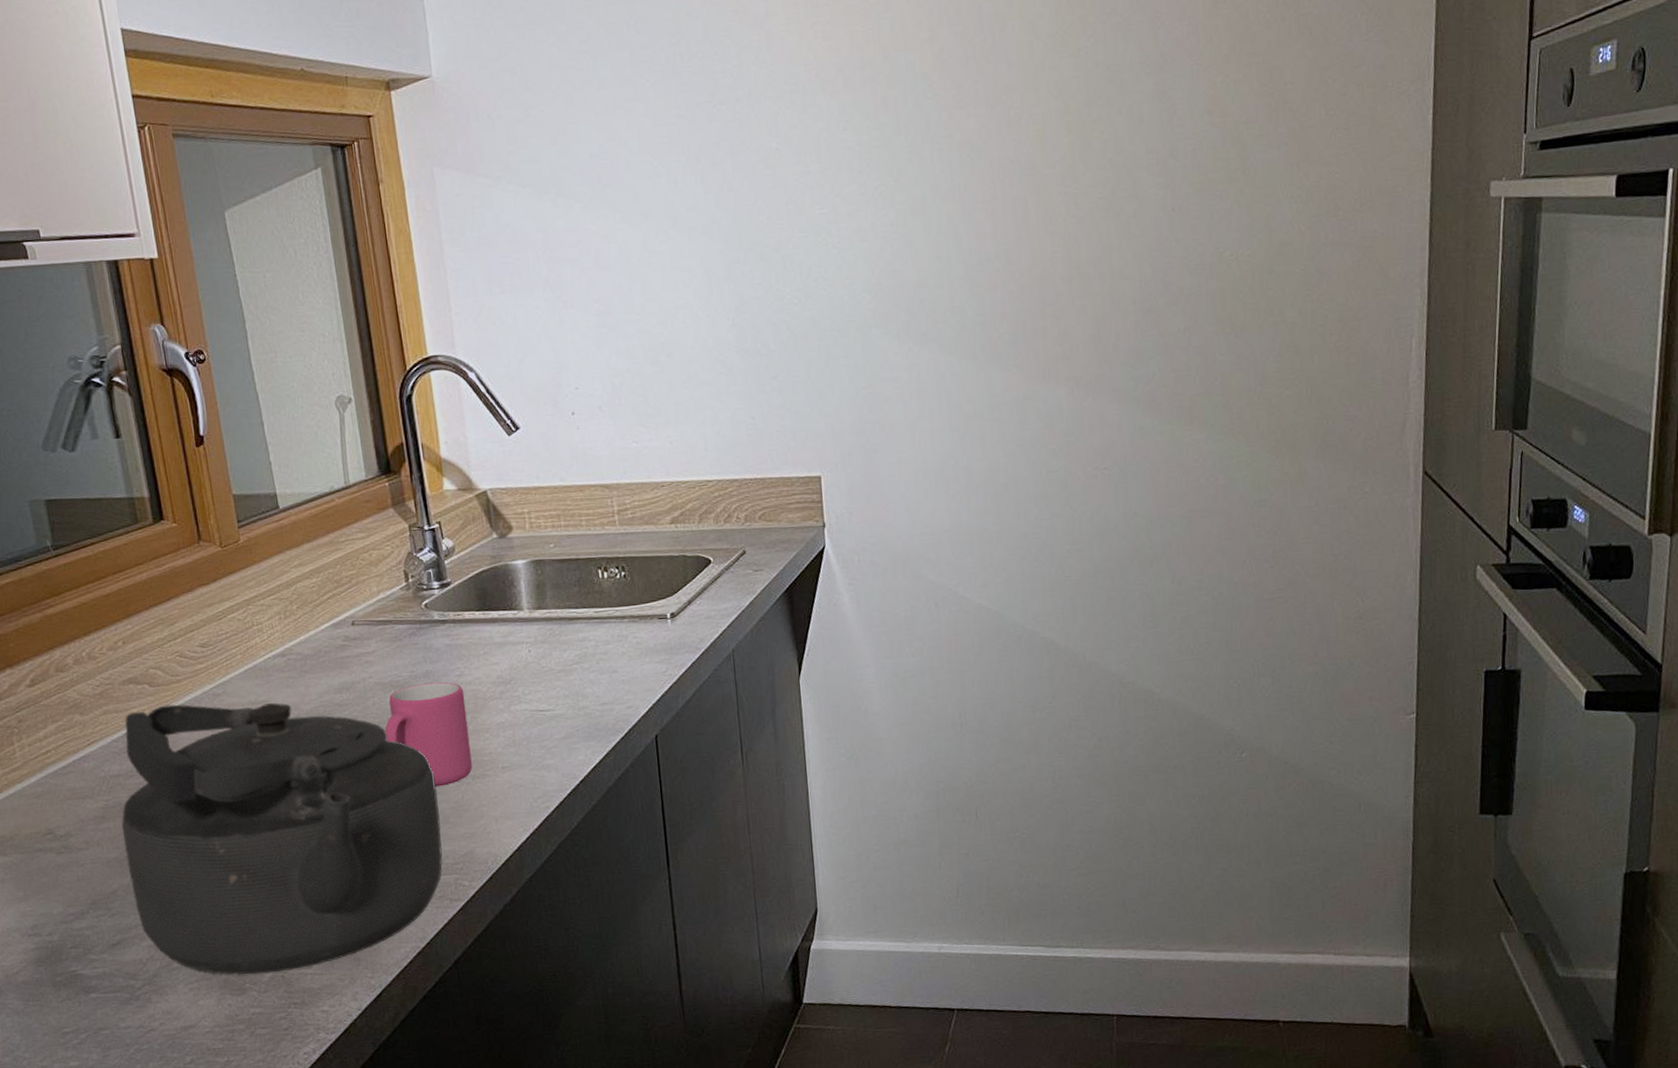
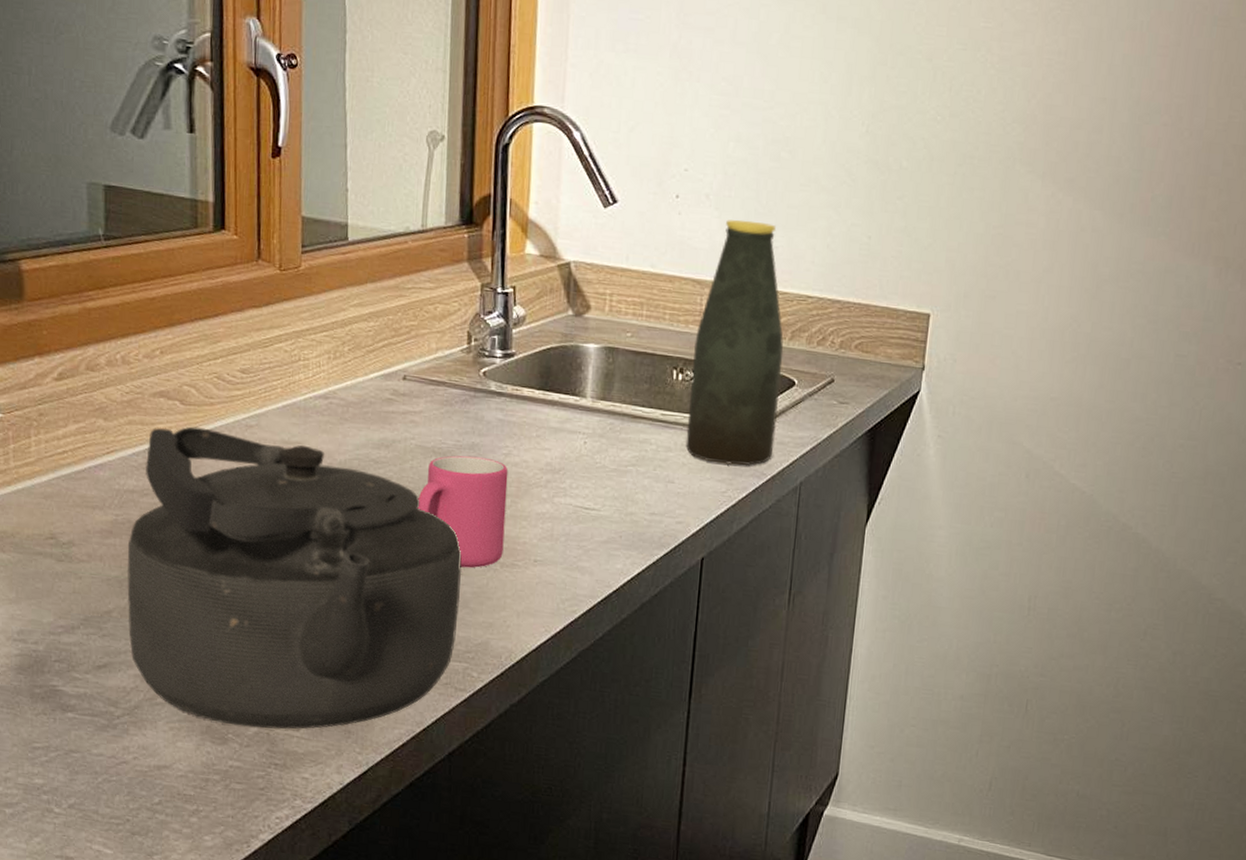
bottle: none [612,422,703,647] -> present [685,219,784,466]

